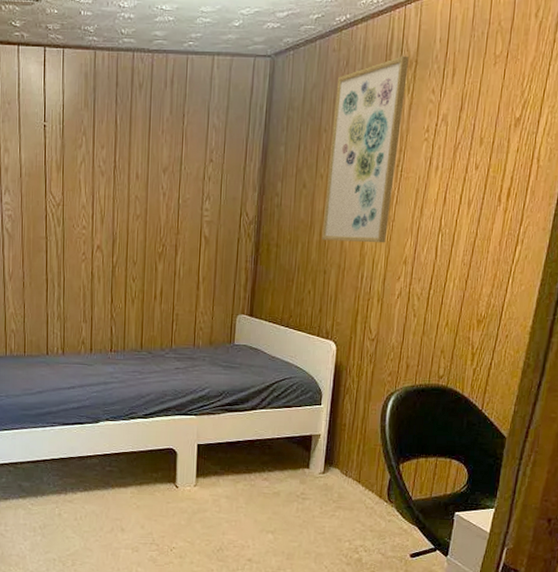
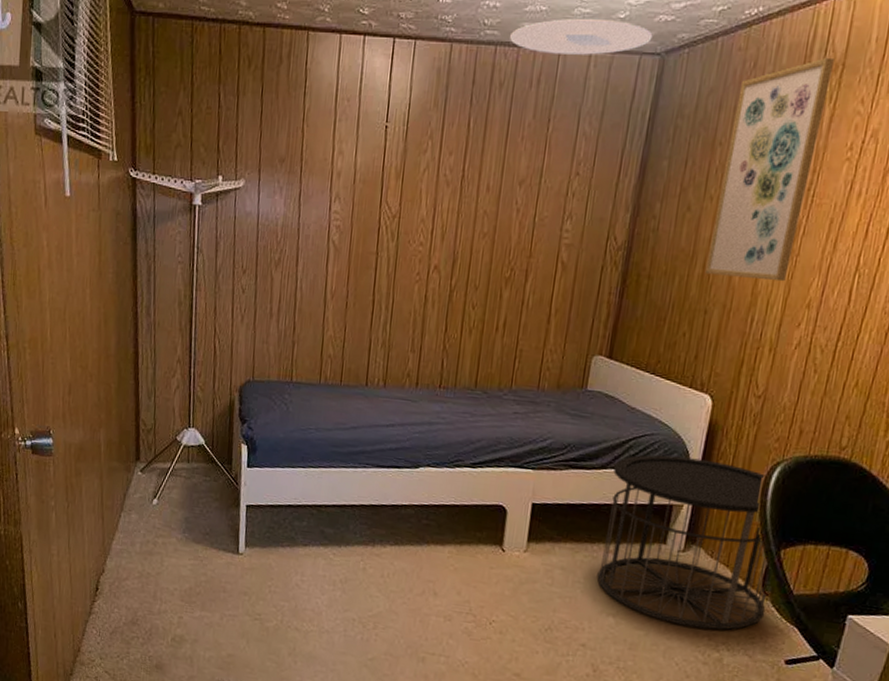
ceiling light: none [145,27,263,58] -> present [510,19,653,55]
side table: none [256,394,392,536] -> present [597,455,769,630]

